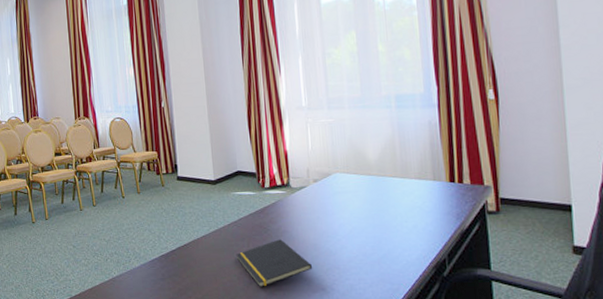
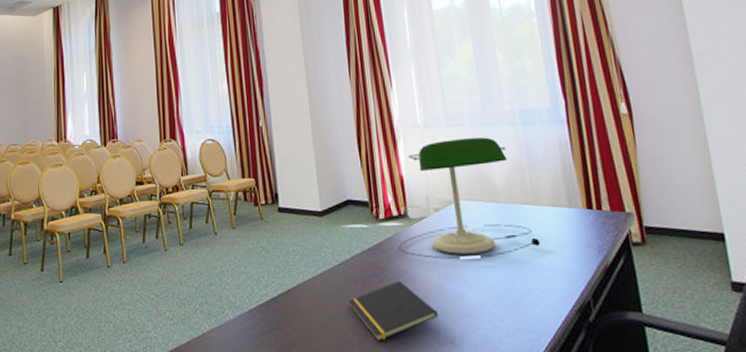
desk lamp: none [280,119,406,223] -> present [398,137,541,260]

